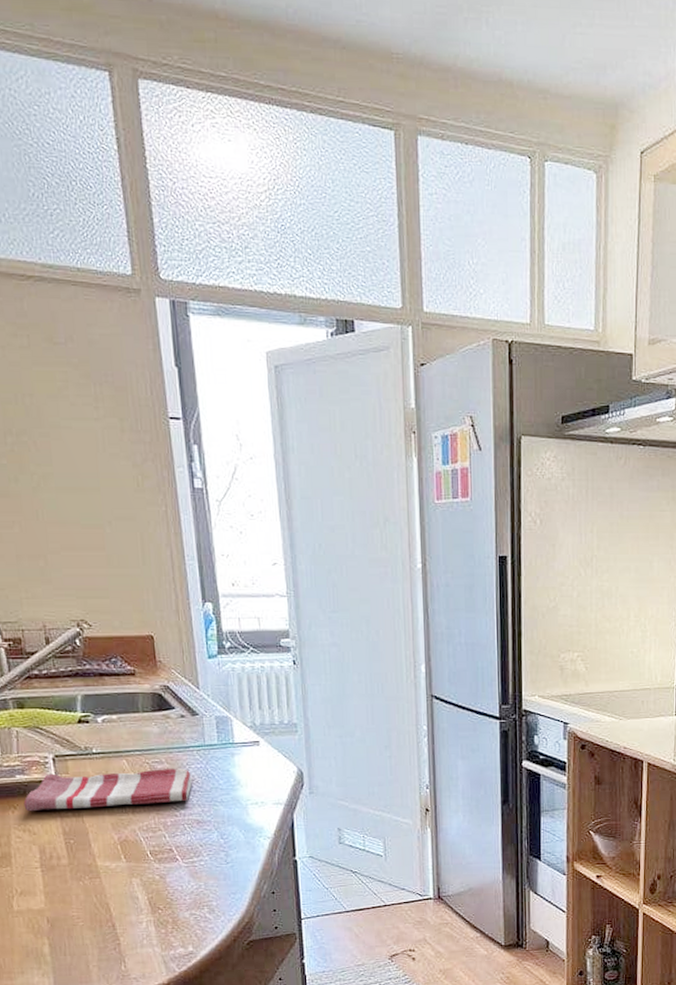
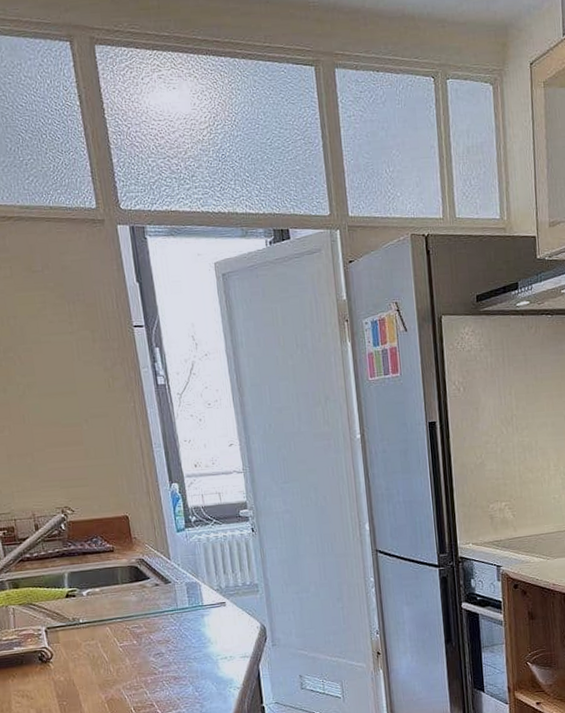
dish towel: present [23,768,193,812] -> none [21,631,169,679]

